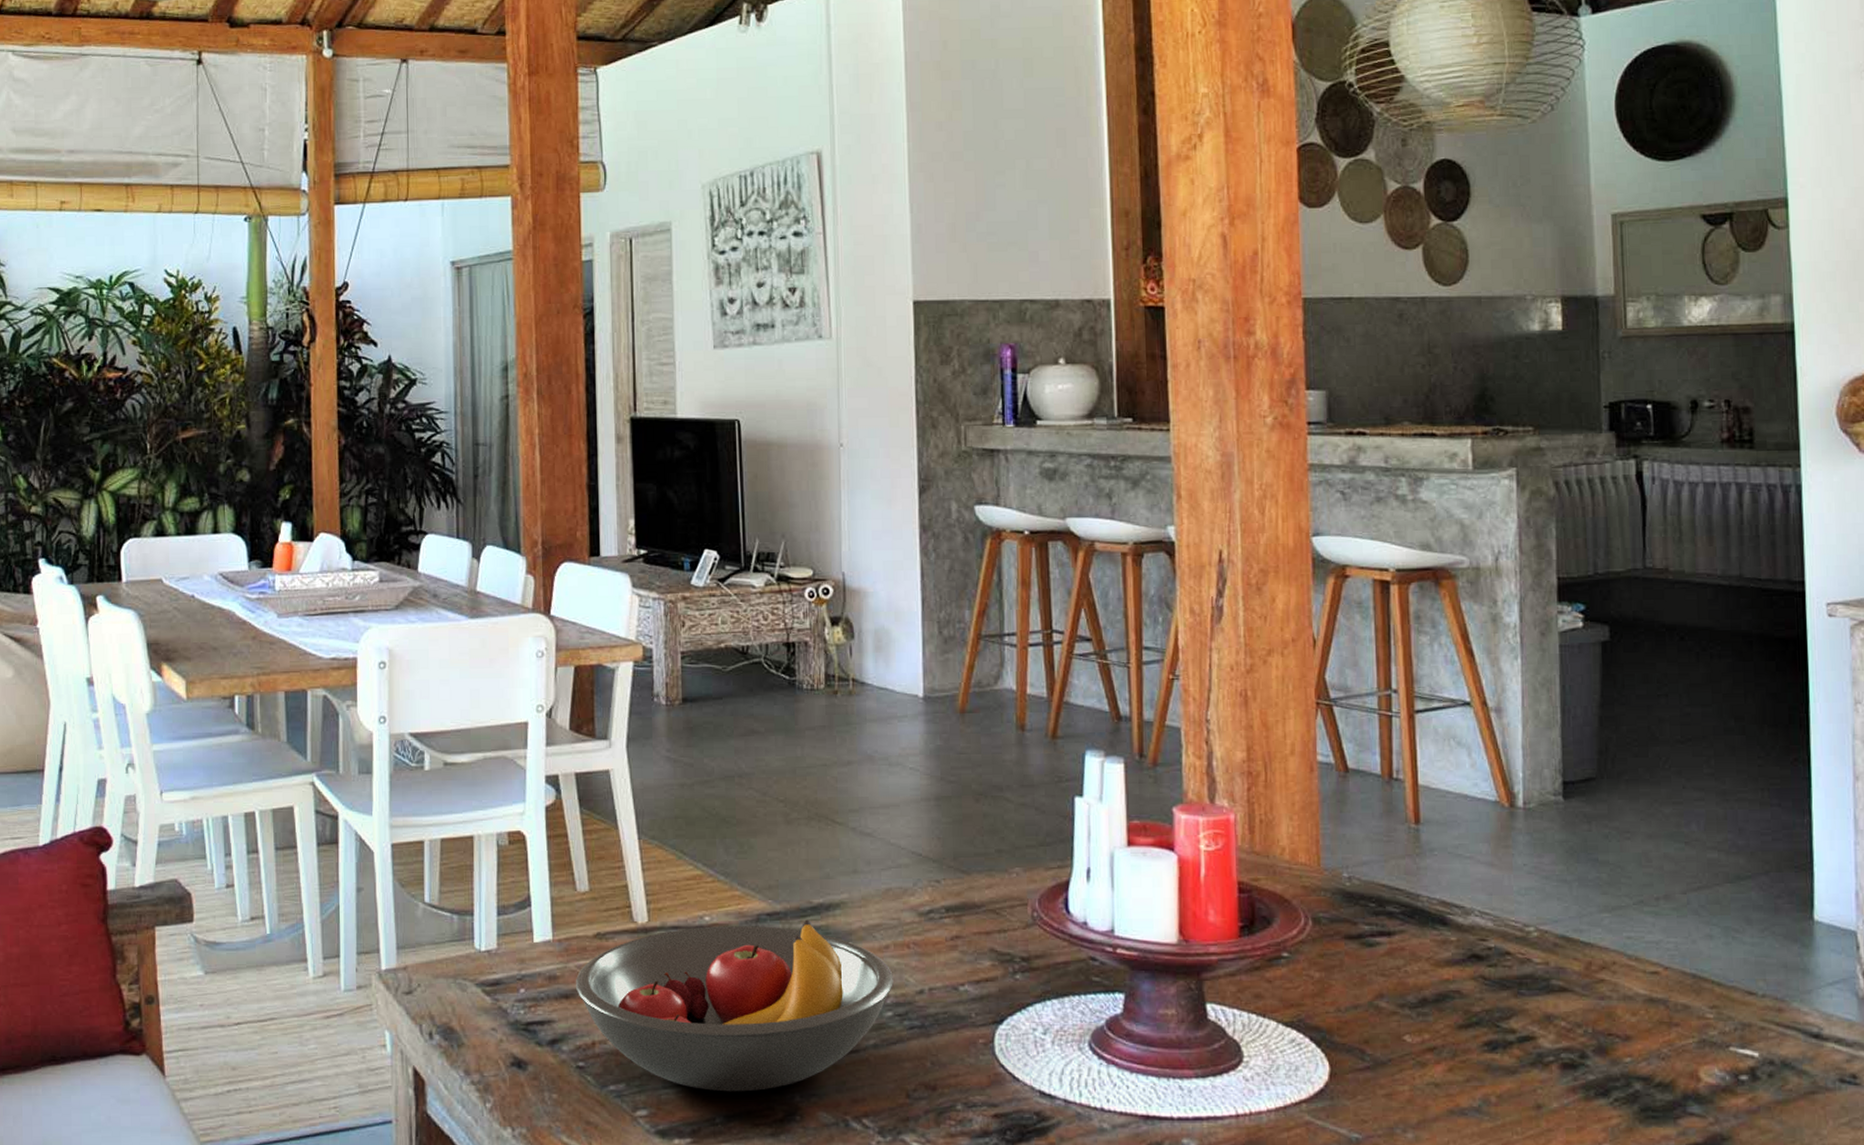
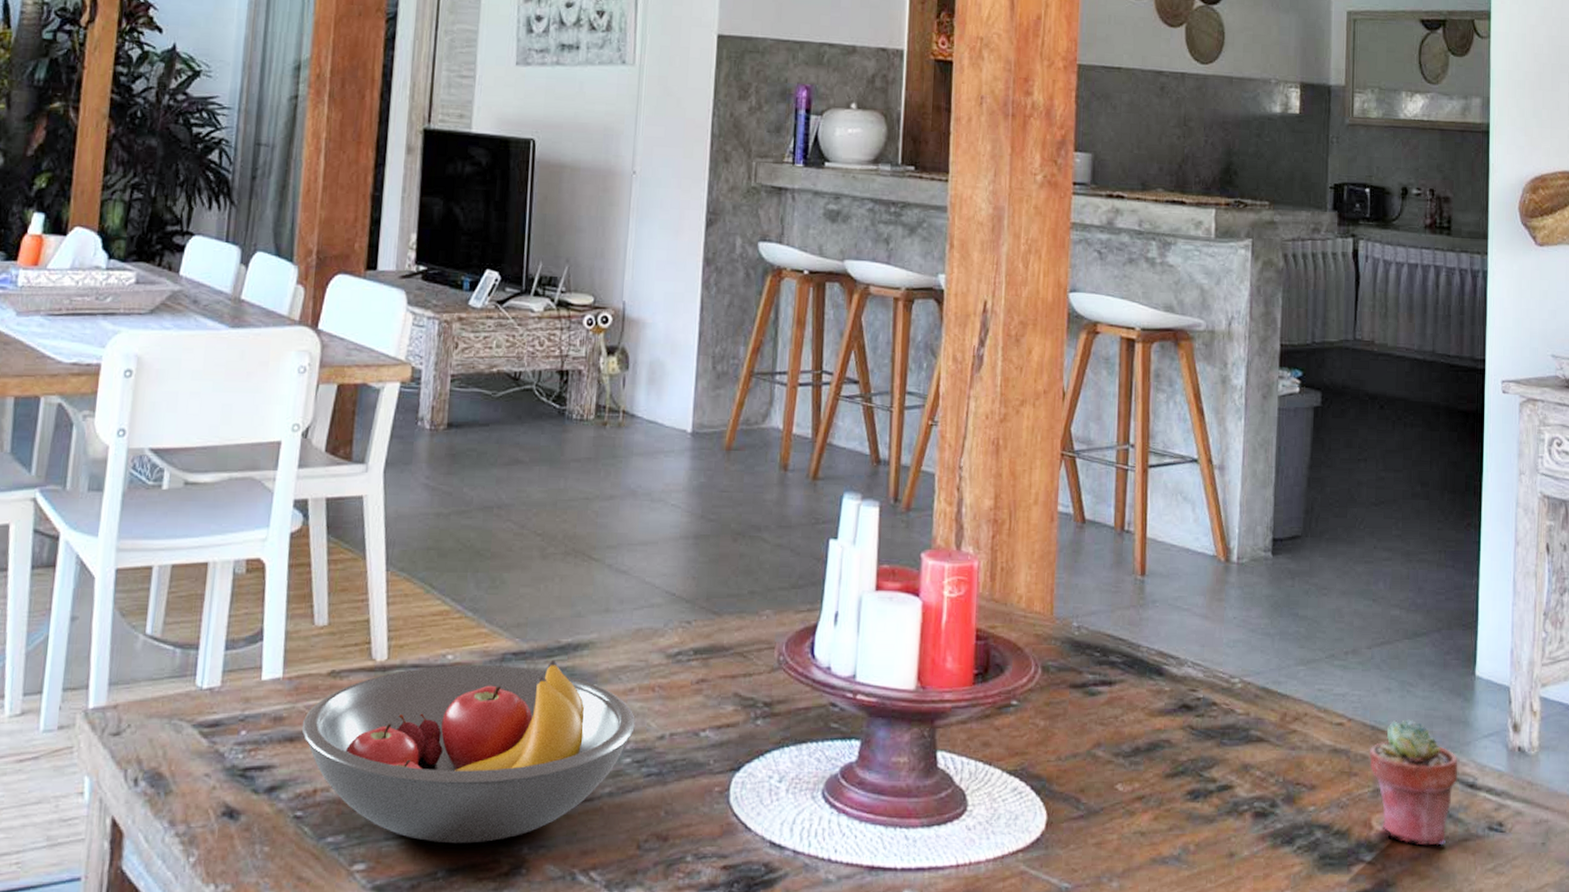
potted succulent: none [1692,967,1800,1099] -> present [1369,719,1458,846]

